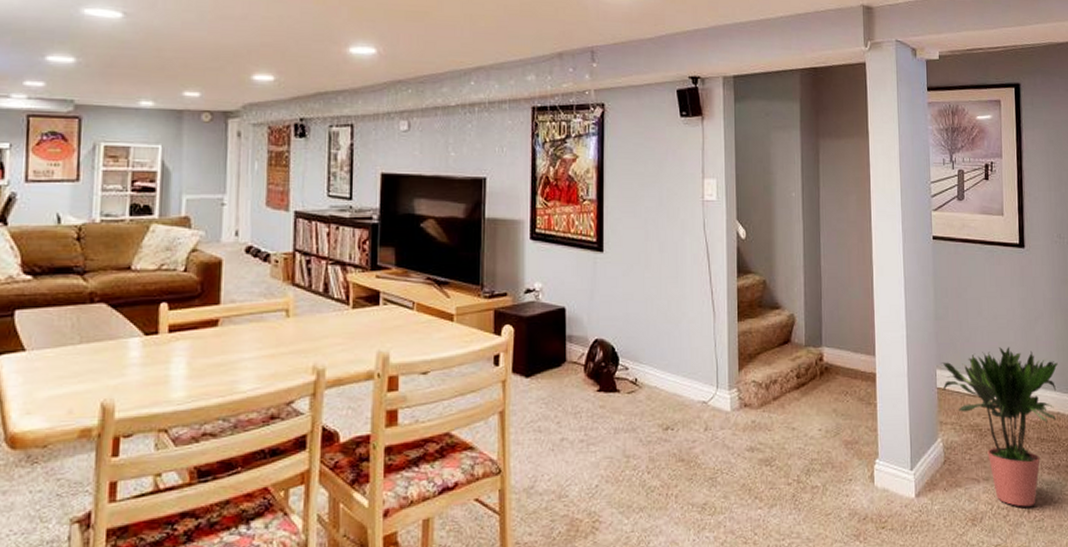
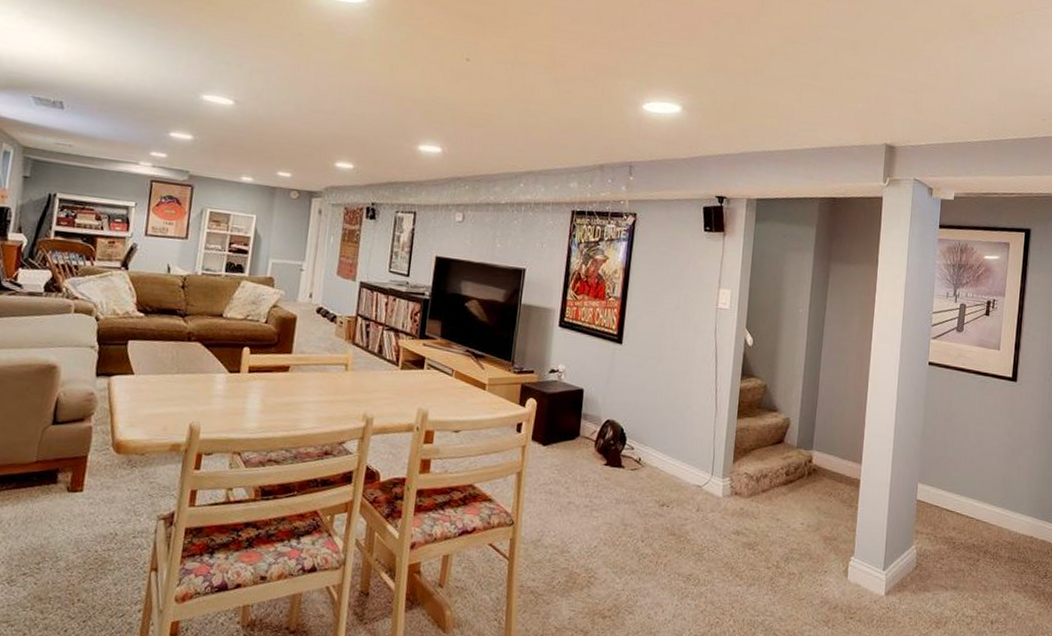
potted plant: present [941,347,1058,507] -> none [922,470,1037,618]

